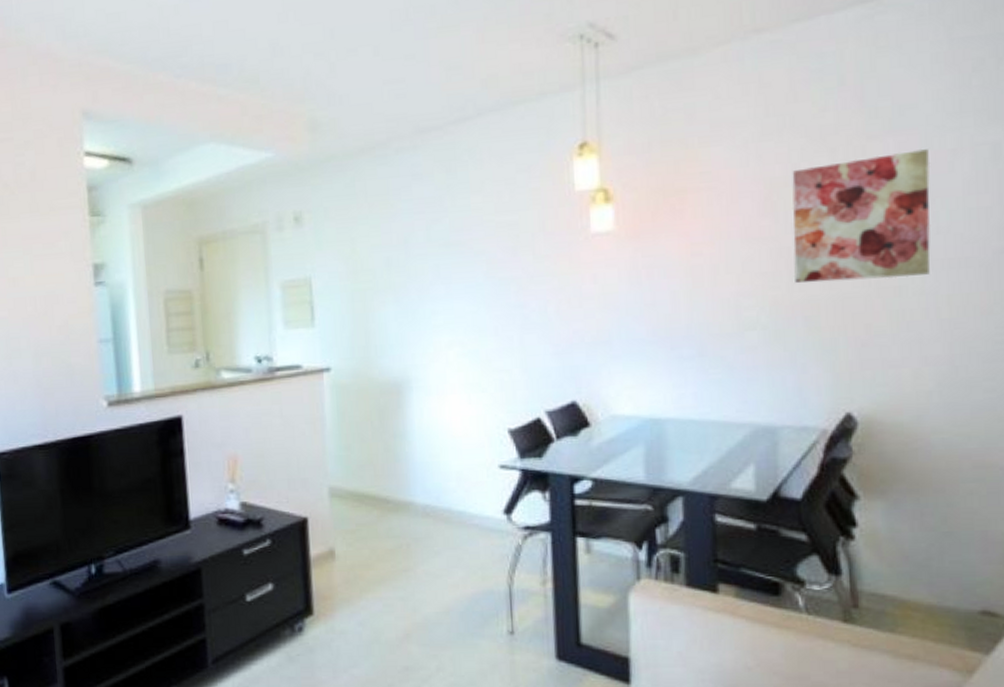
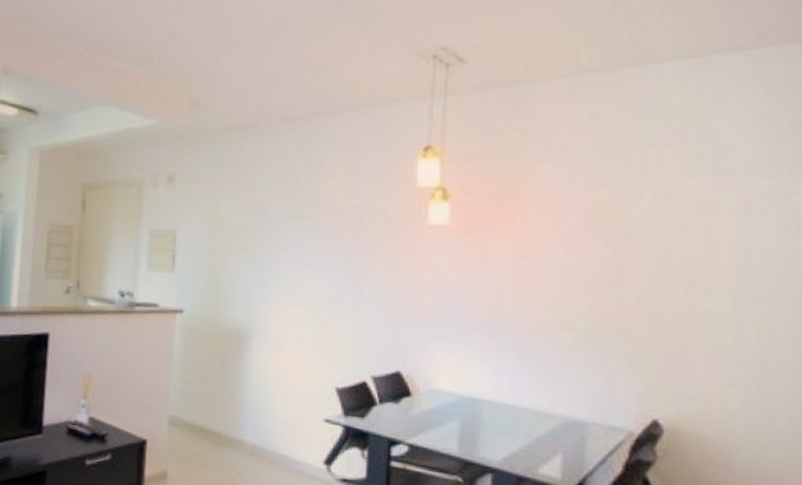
wall art: present [792,149,931,283] -> none [611,191,746,303]

